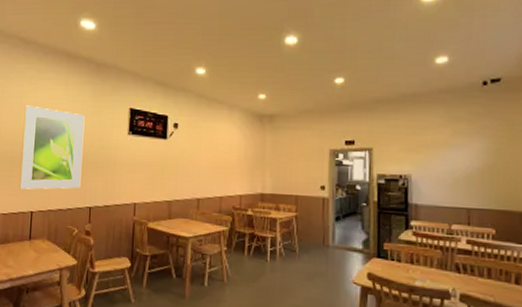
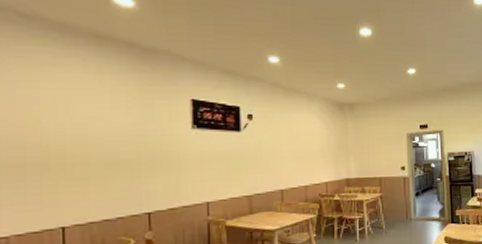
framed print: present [19,105,85,190] -> none [37,98,133,202]

